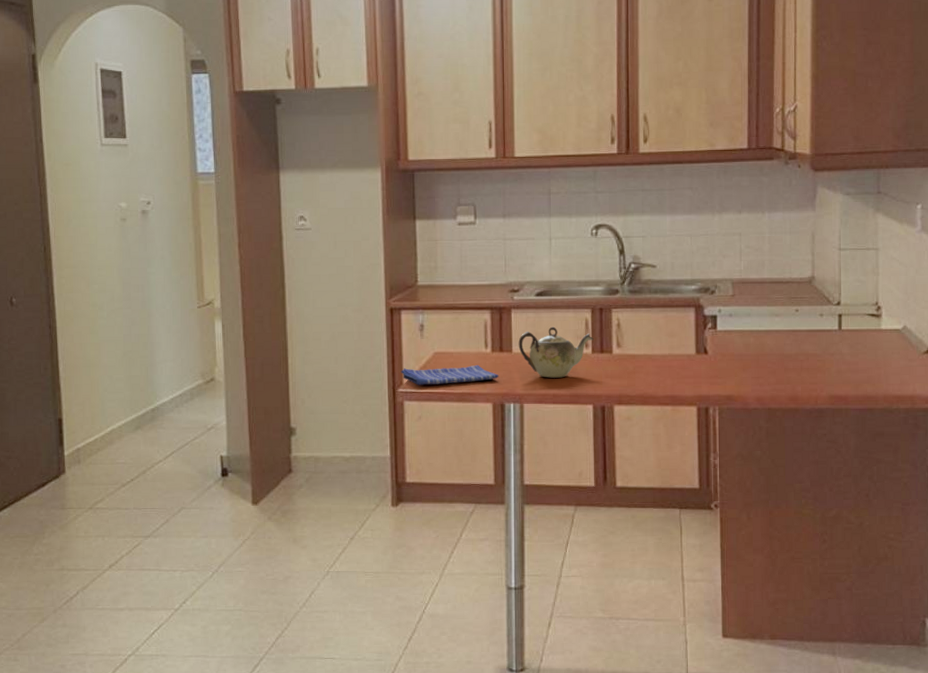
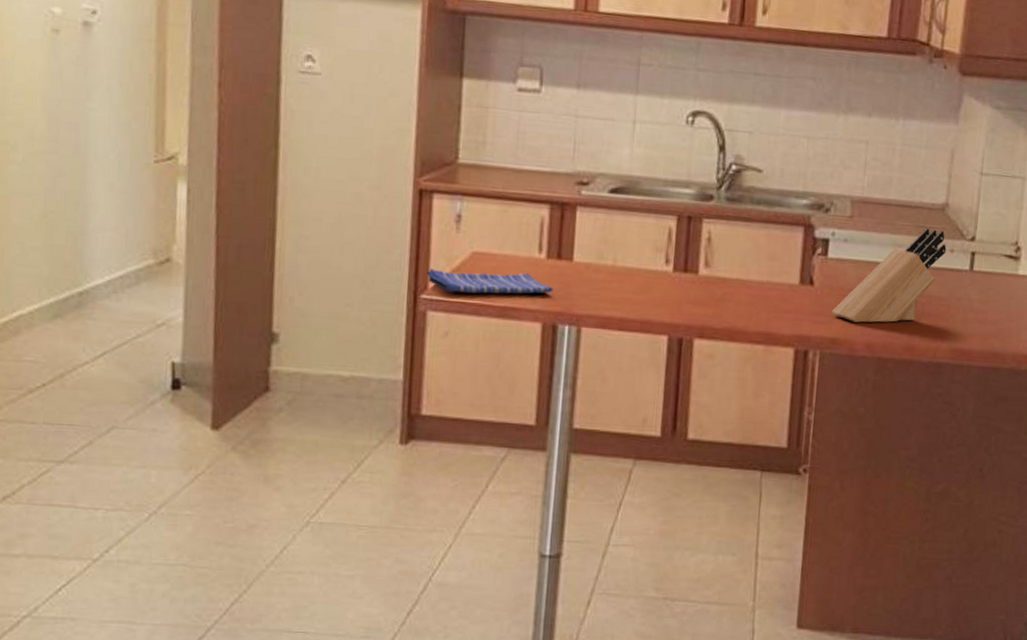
teapot: present [518,326,594,378] -> none [581,233,677,299]
knife block: none [725,299,817,381] -> present [832,228,947,323]

